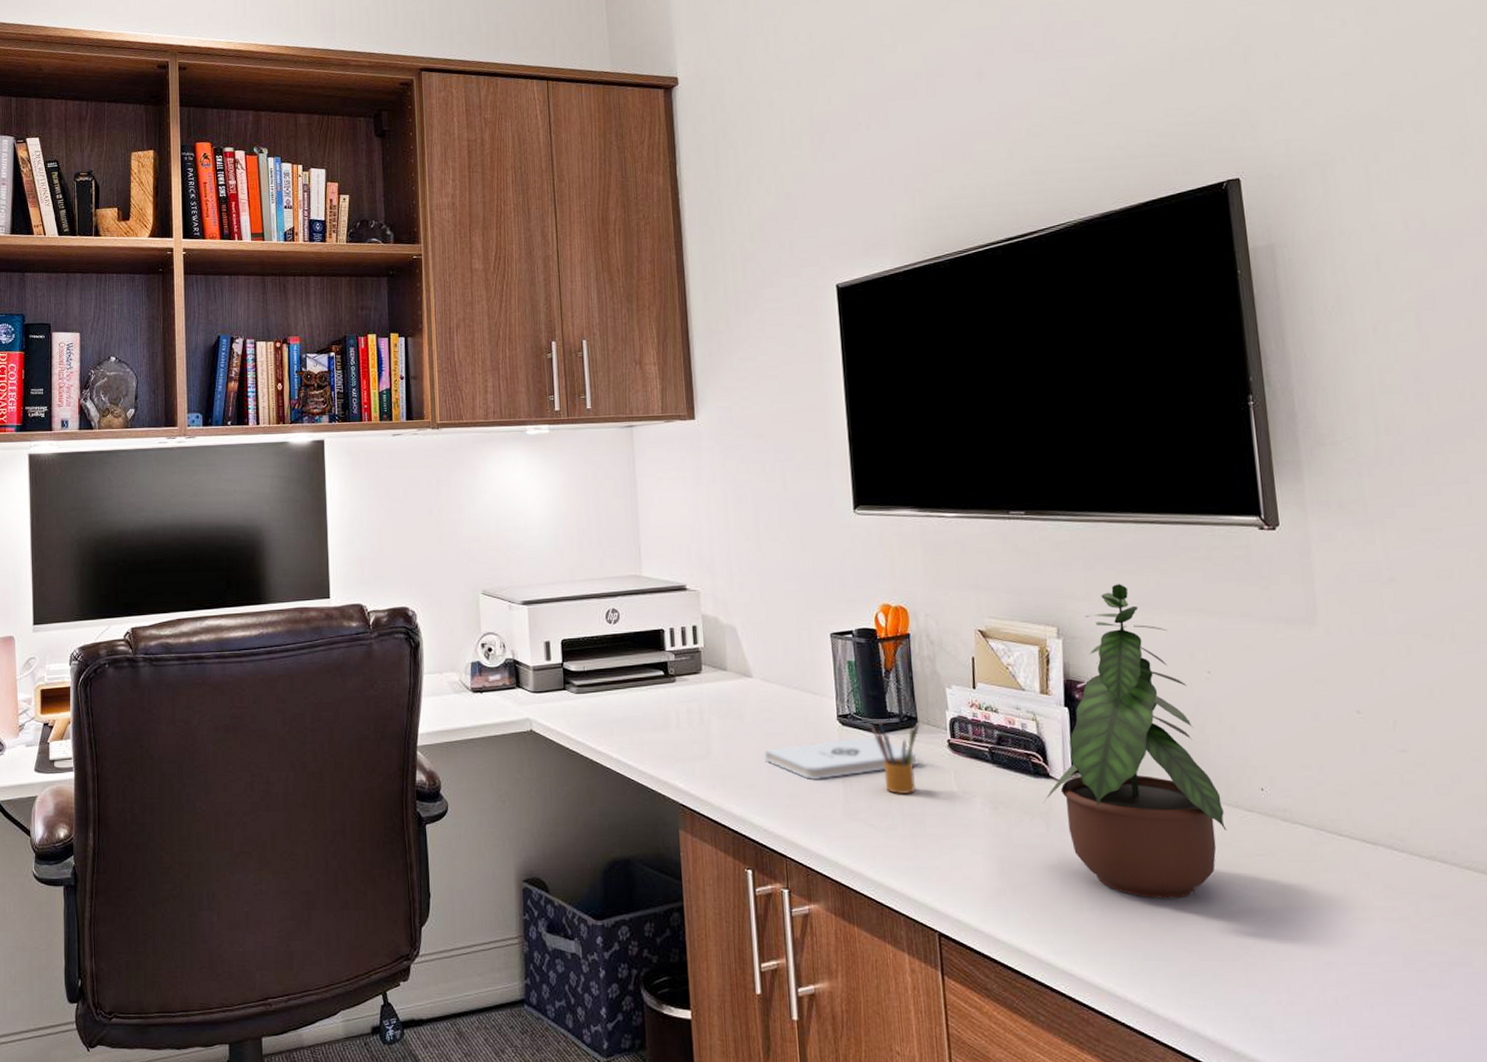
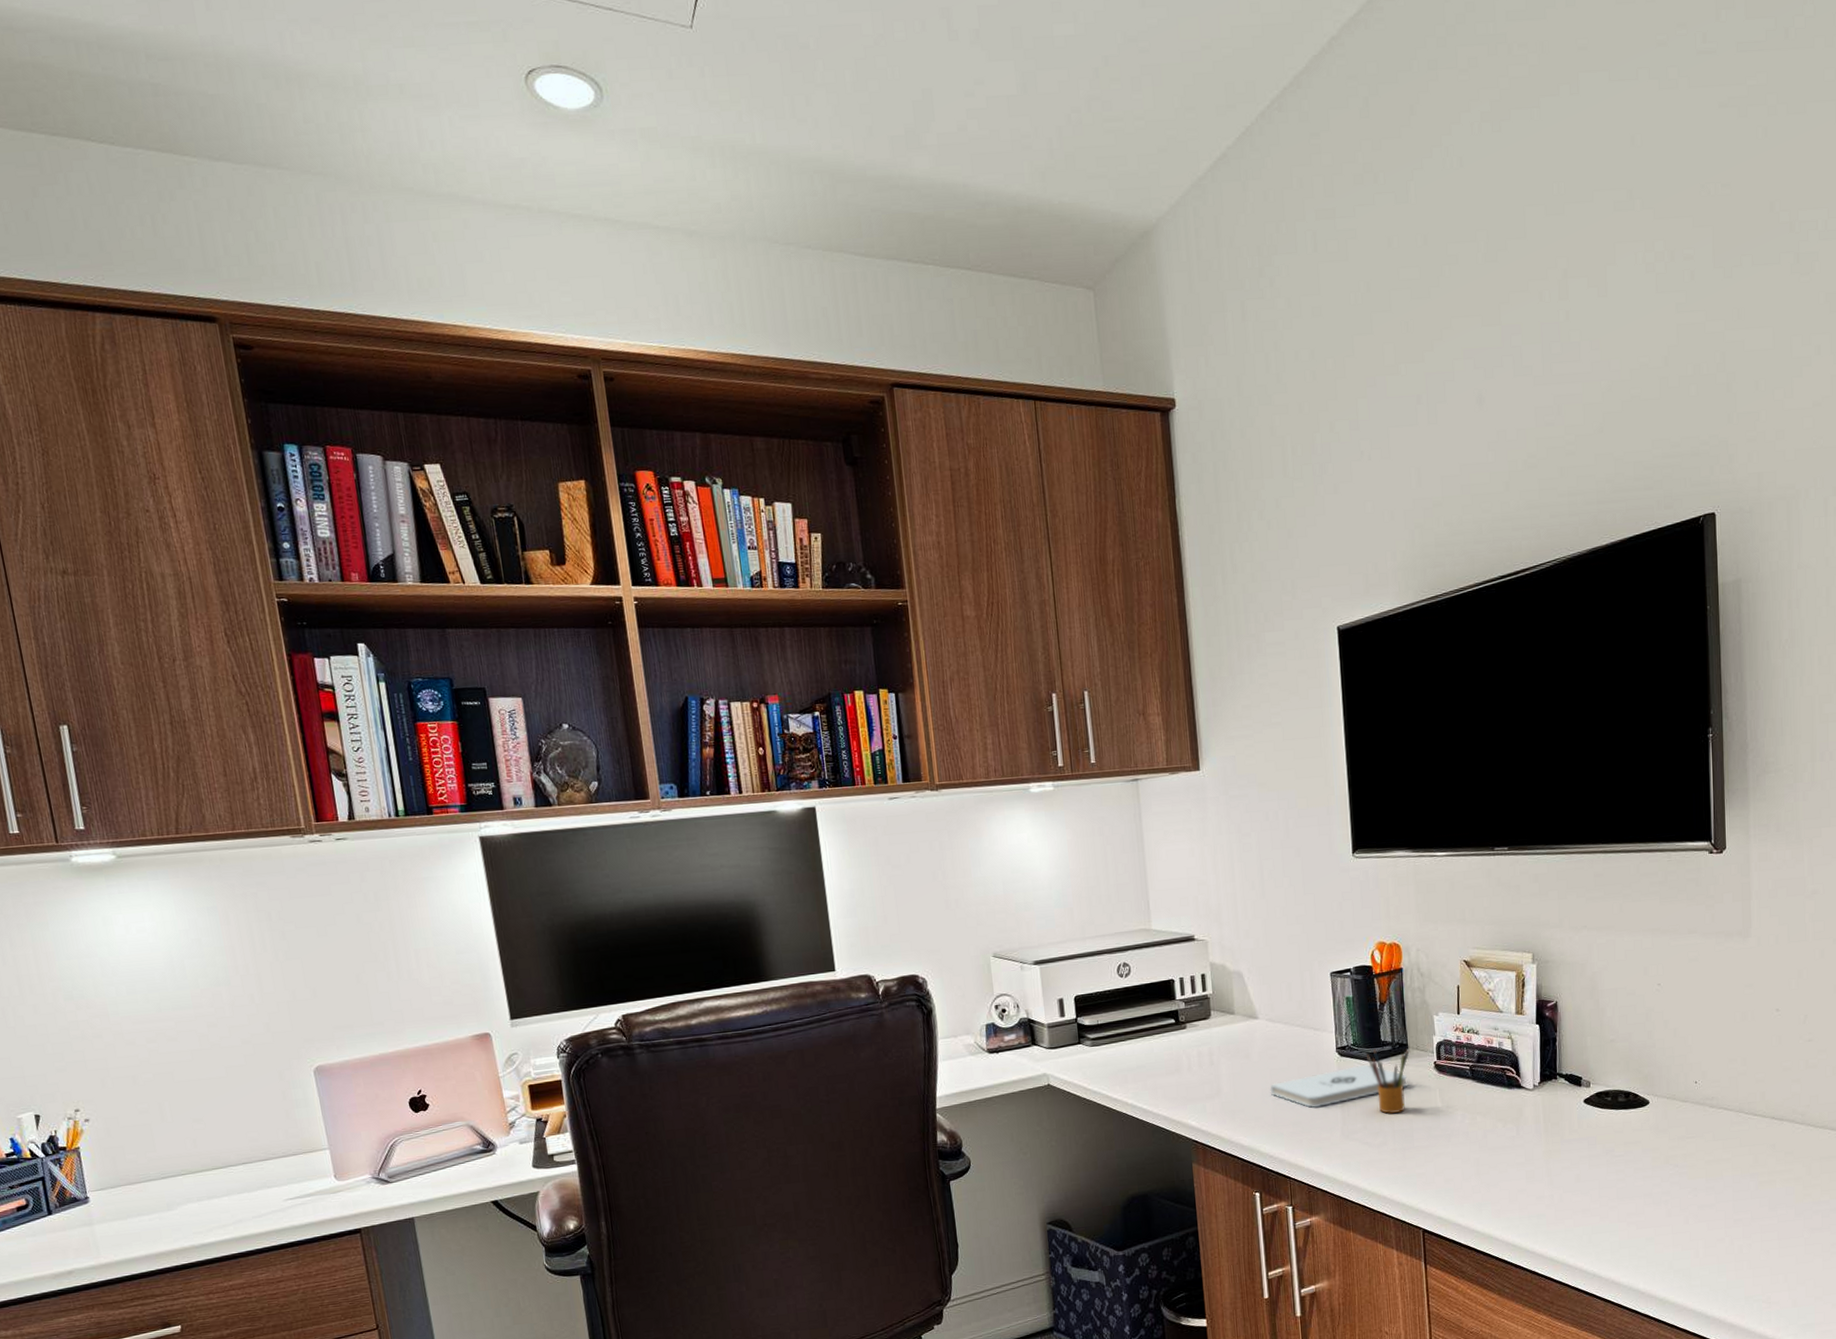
potted plant: present [1044,584,1227,899] -> none [1515,910,1665,1182]

